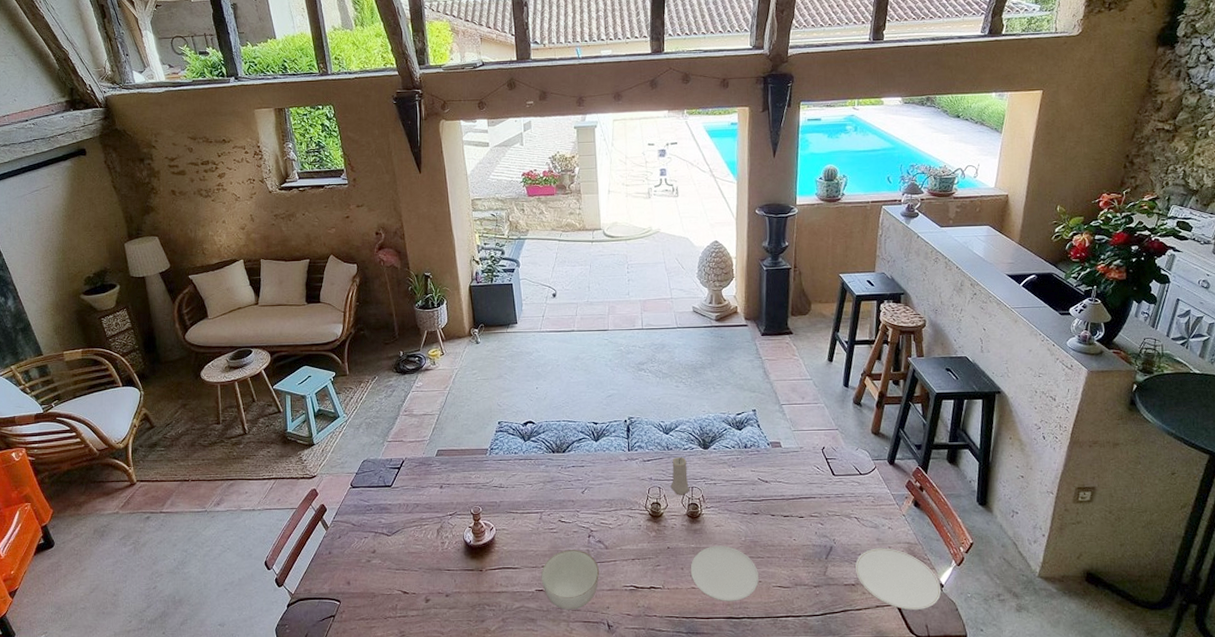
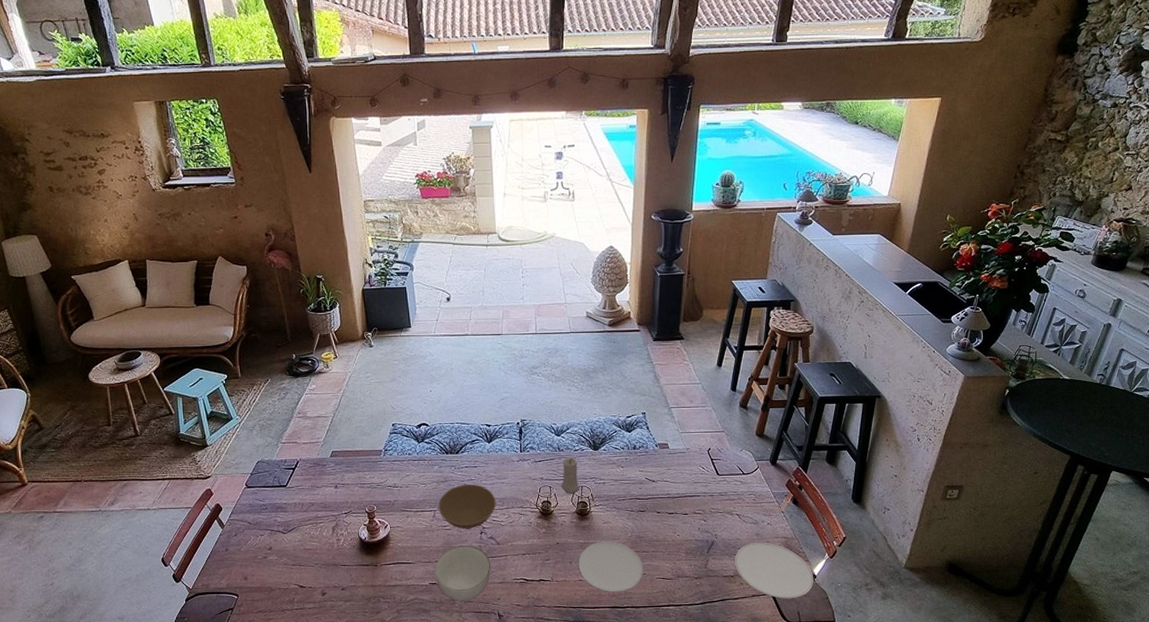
bowl: none [544,484,604,532] -> present [438,484,496,529]

